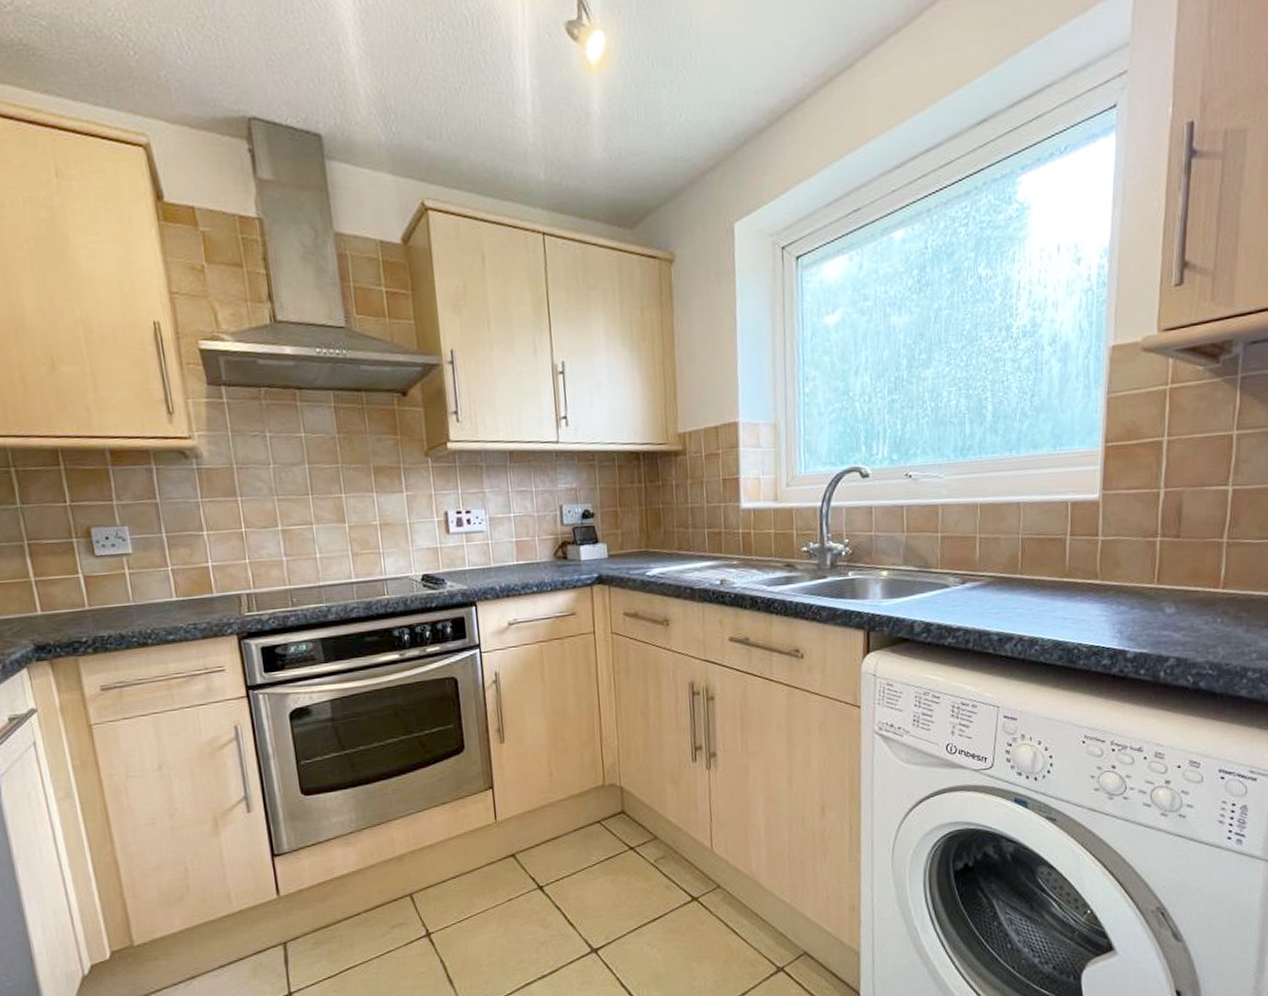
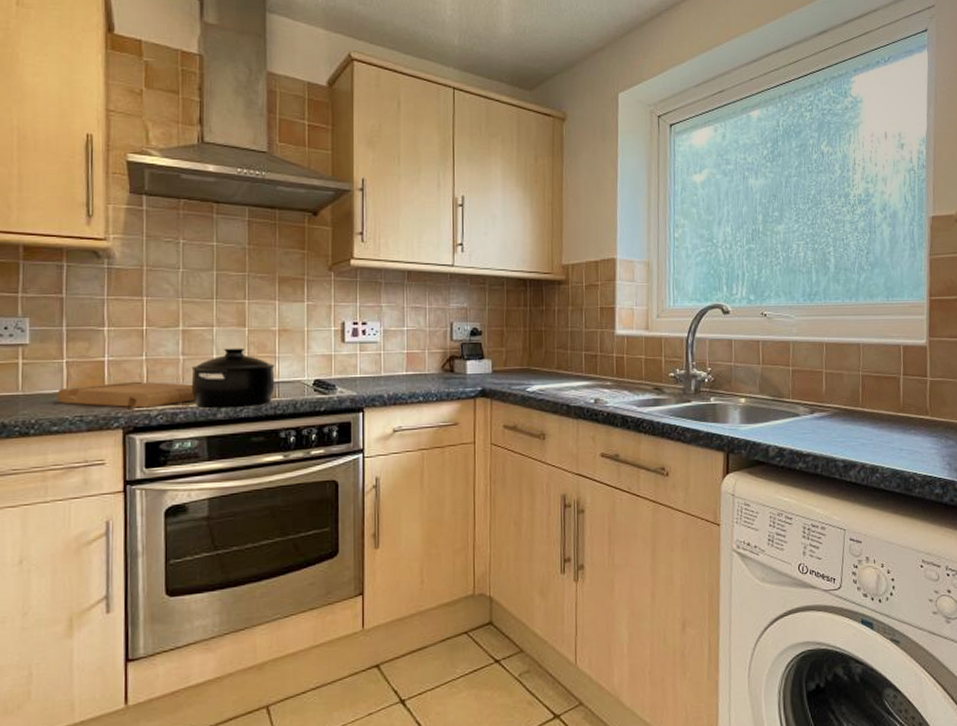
cutting board: none [167,585,305,613] -> present [57,381,195,408]
saucepan: none [296,545,383,611] -> present [191,348,275,409]

